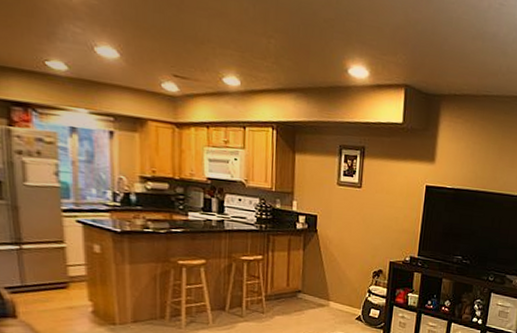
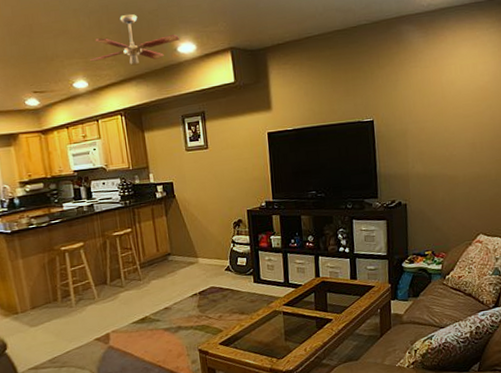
ceiling fan: none [247,14,353,77] -> present [90,13,179,66]

